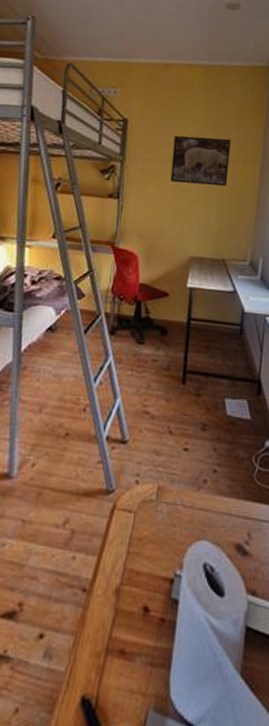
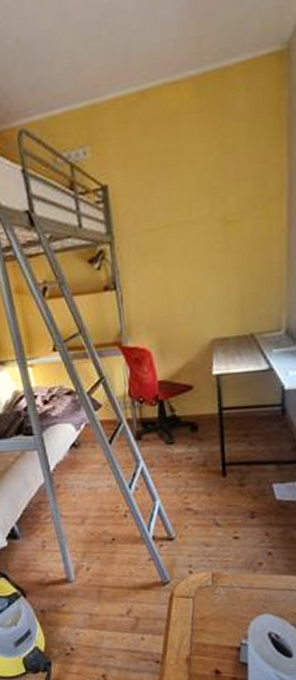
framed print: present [170,135,231,187] -> none [169,176,246,254]

